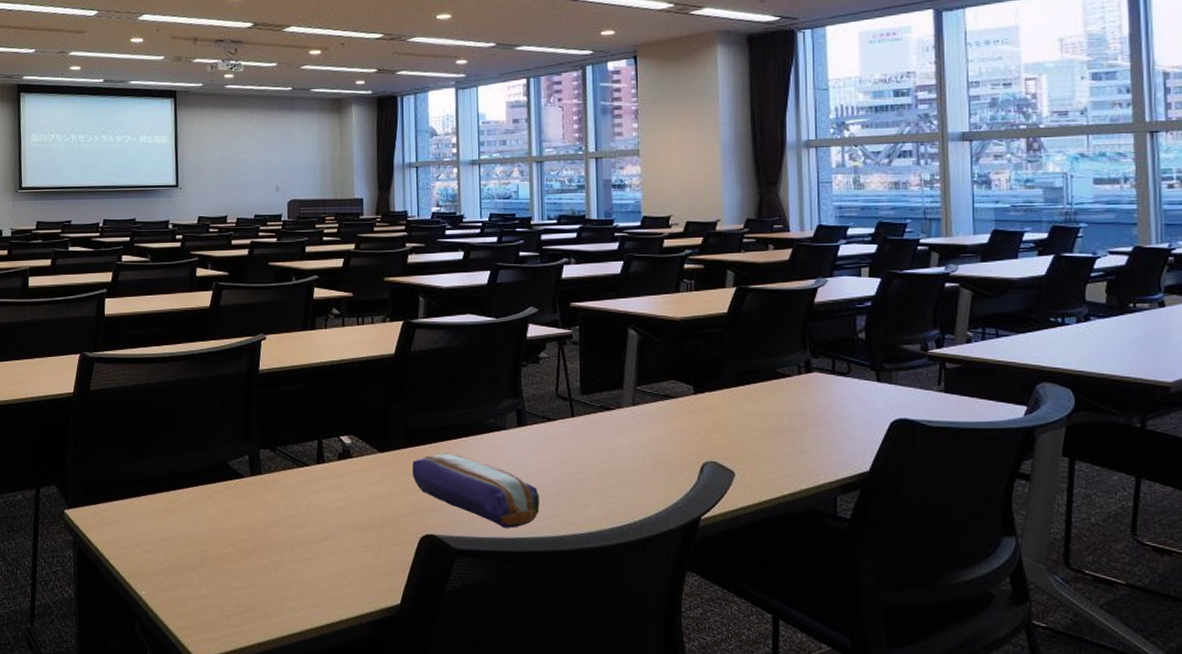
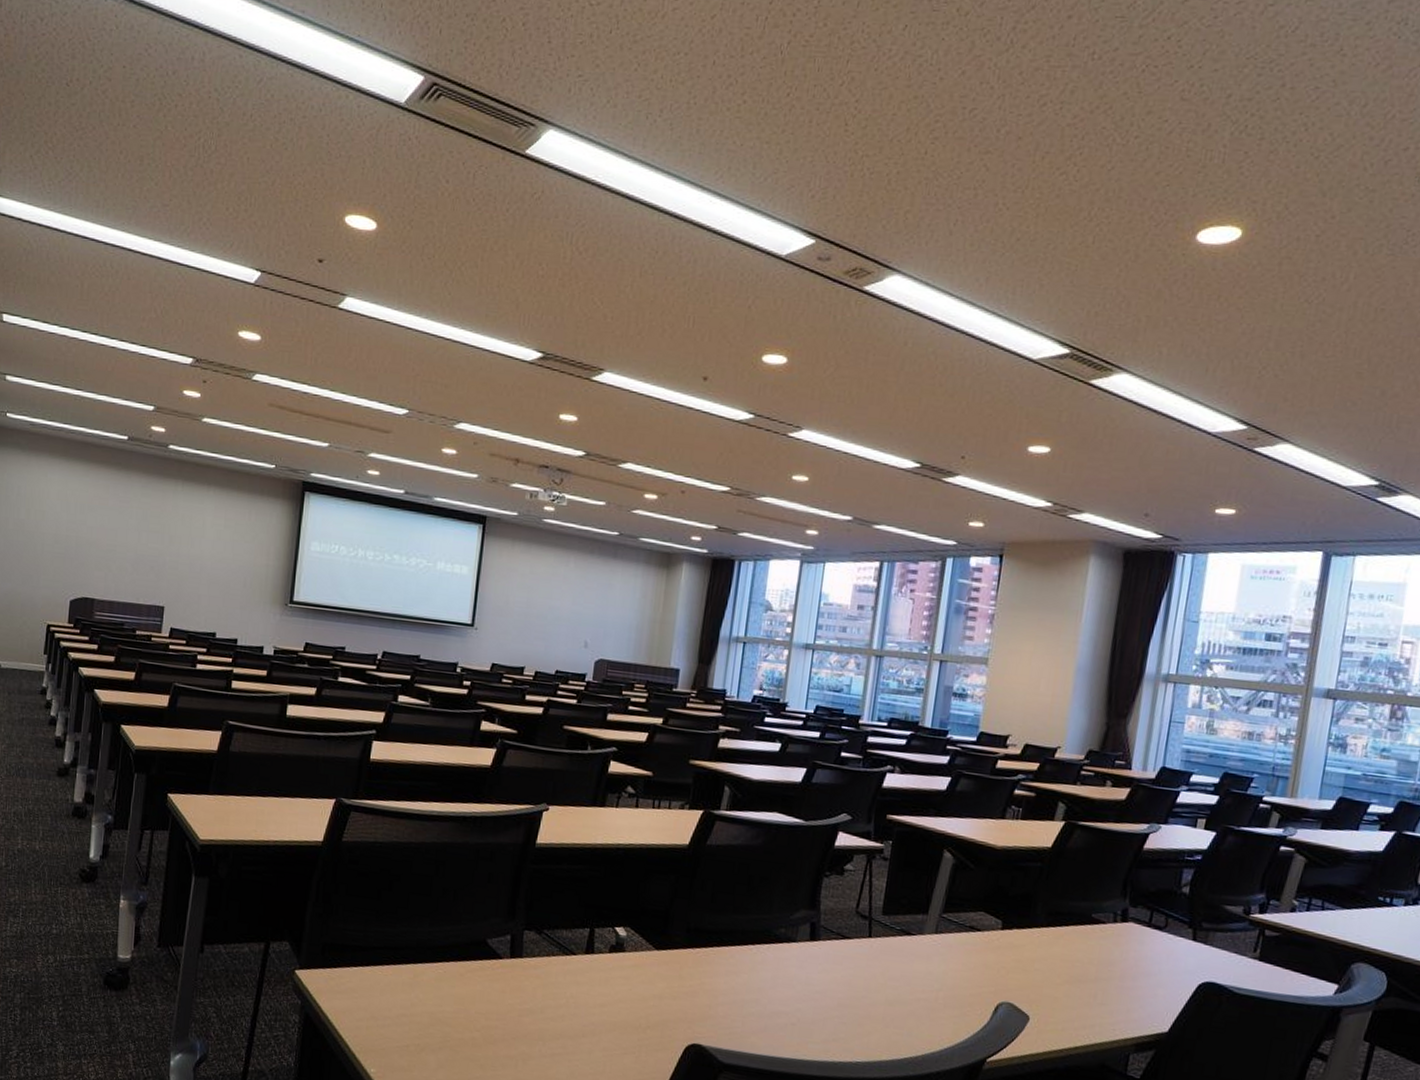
pencil case: present [411,452,540,528] -> none [687,958,821,1048]

